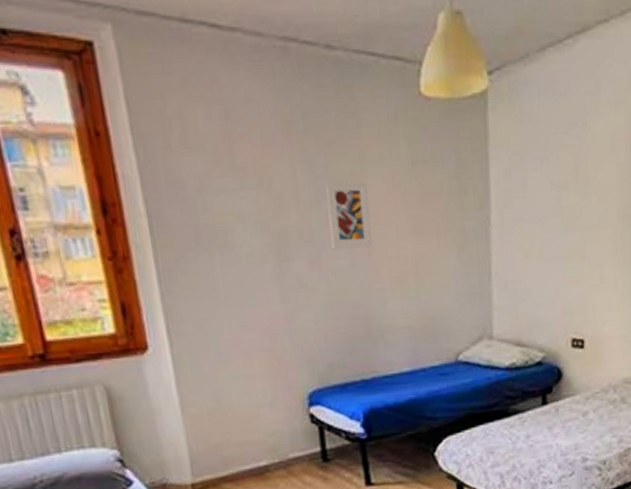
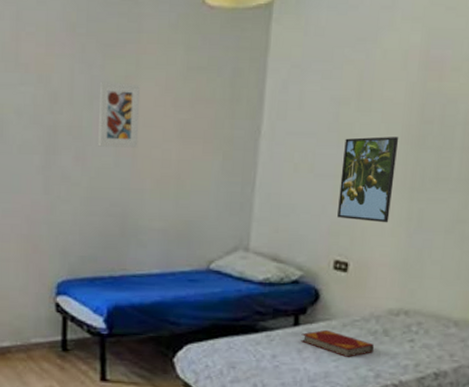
hardback book: none [550,404,615,428] -> present [301,329,375,357]
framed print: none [568,216,616,299] -> present [337,136,399,223]

